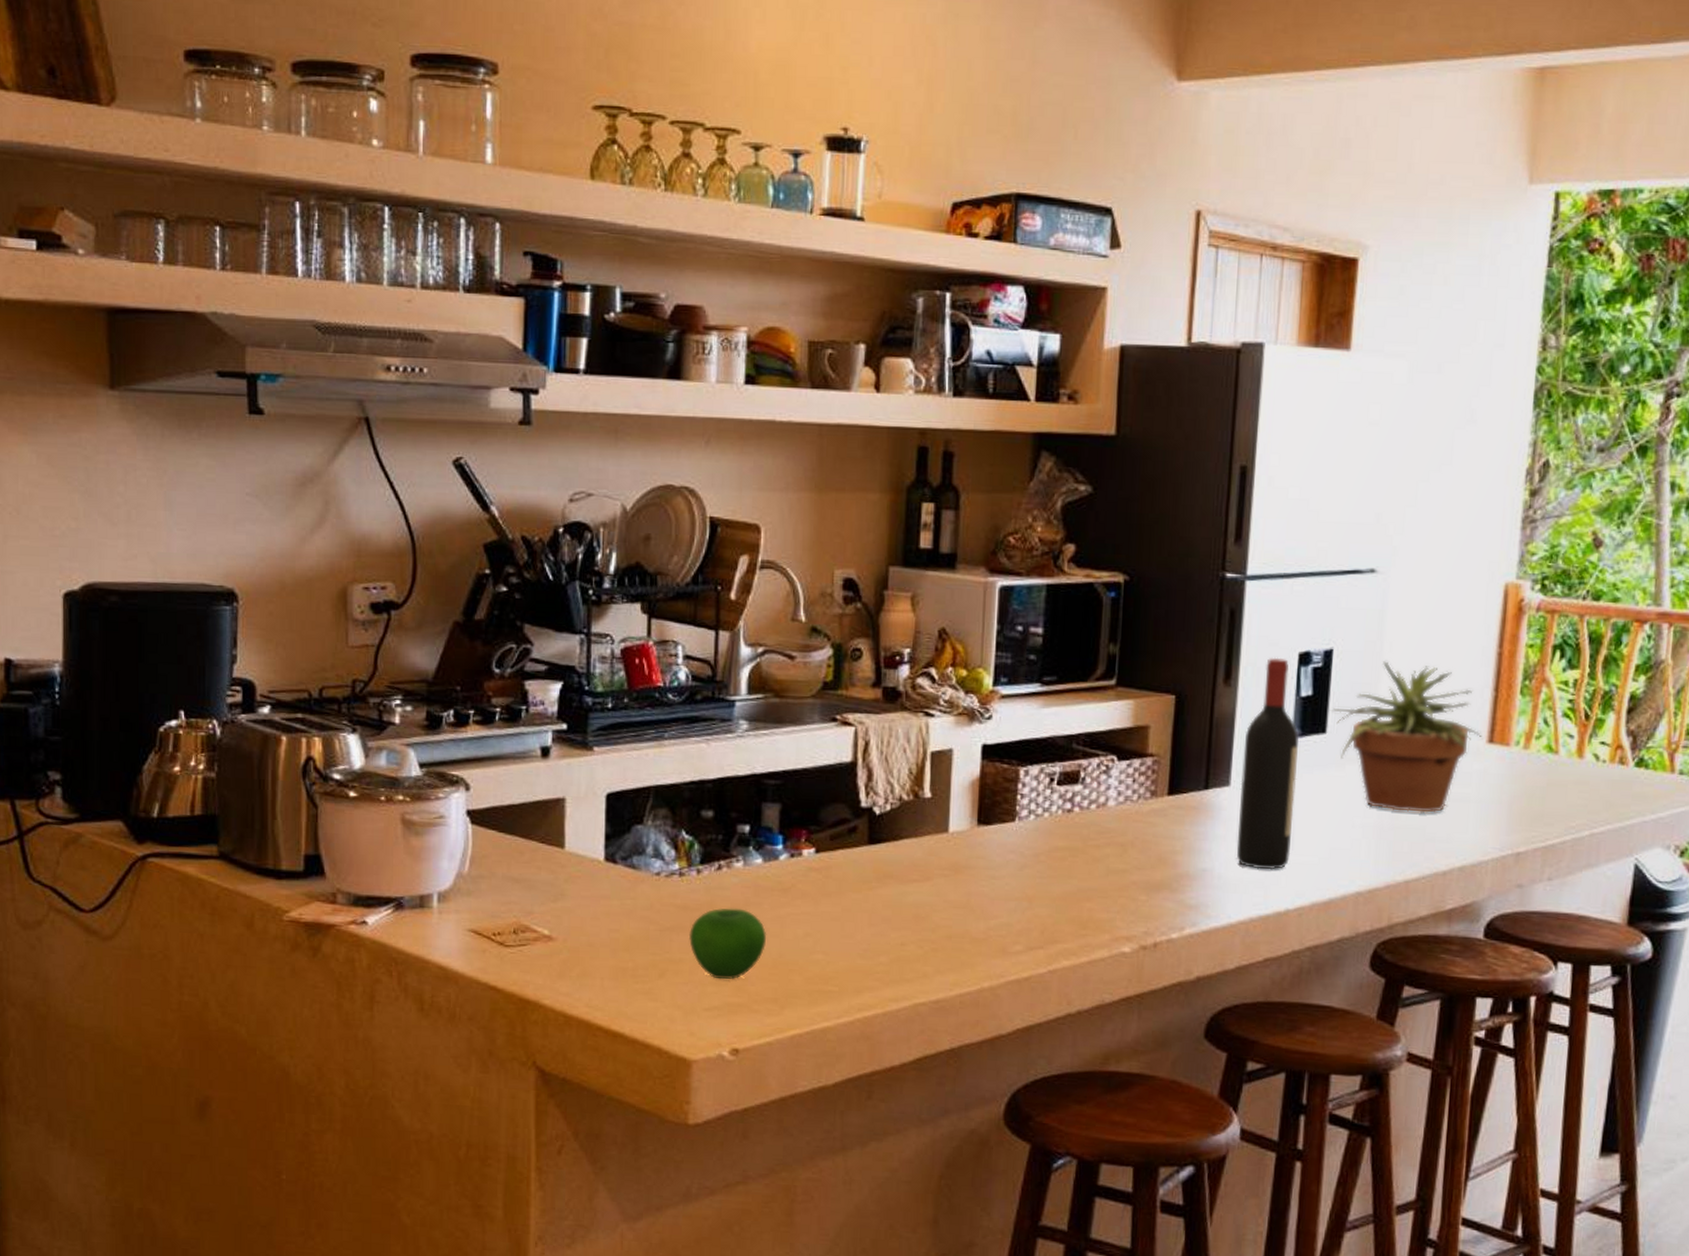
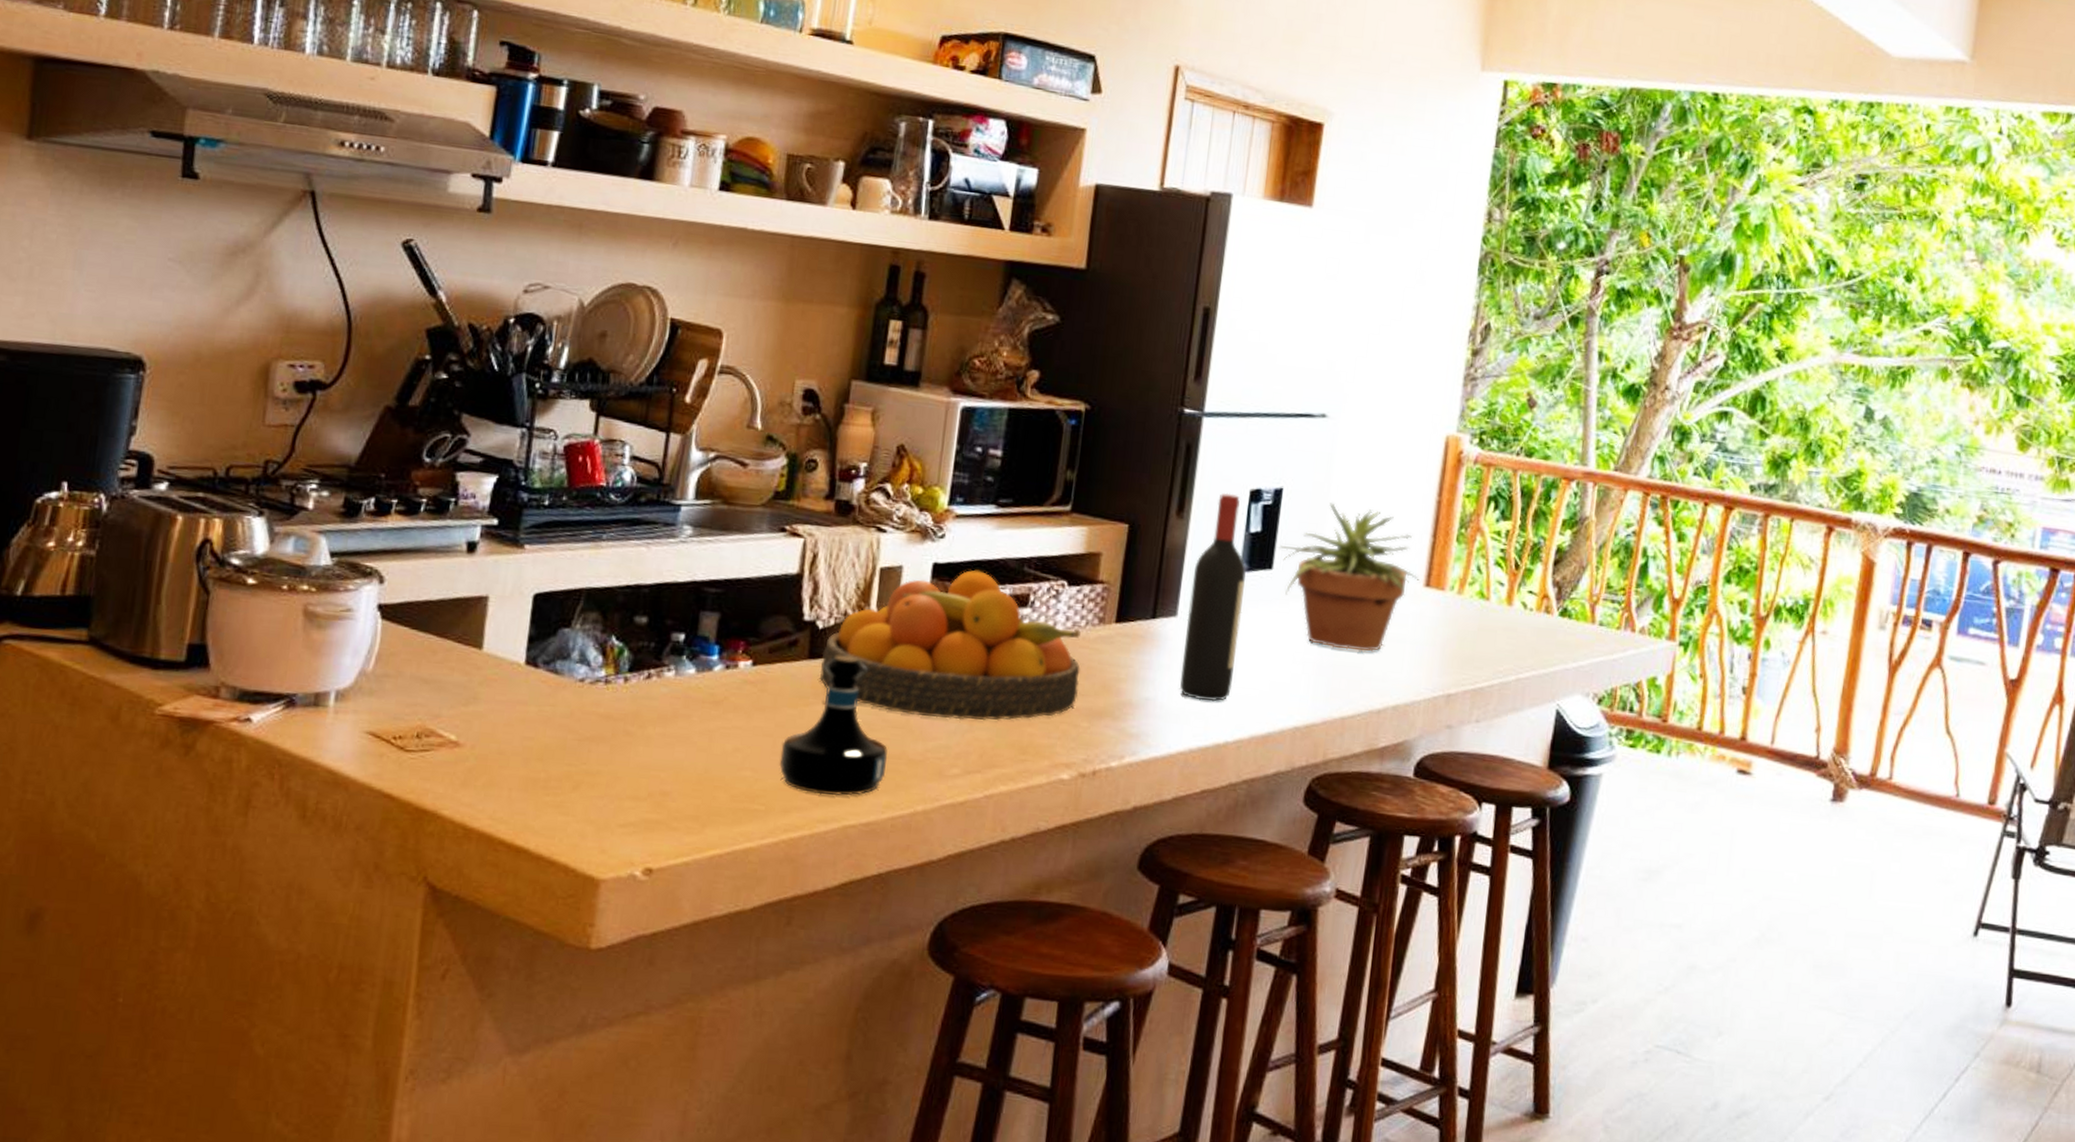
apple: present [689,908,767,980] -> none [609,719,694,794]
tequila bottle: none [849,839,951,976] -> present [779,655,888,796]
fruit bowl: none [880,749,1135,898] -> present [819,569,1081,721]

